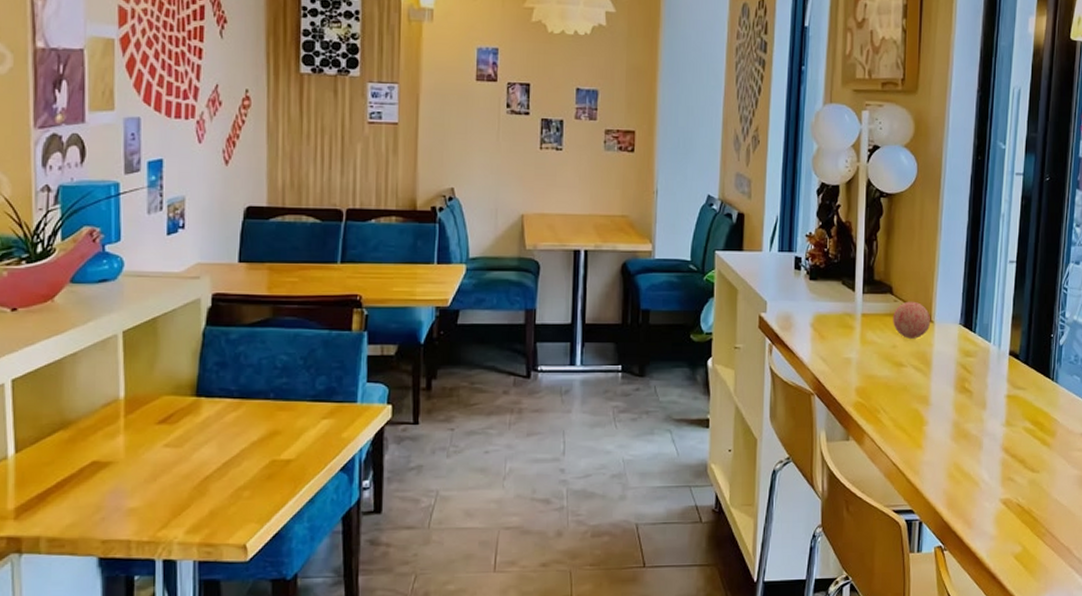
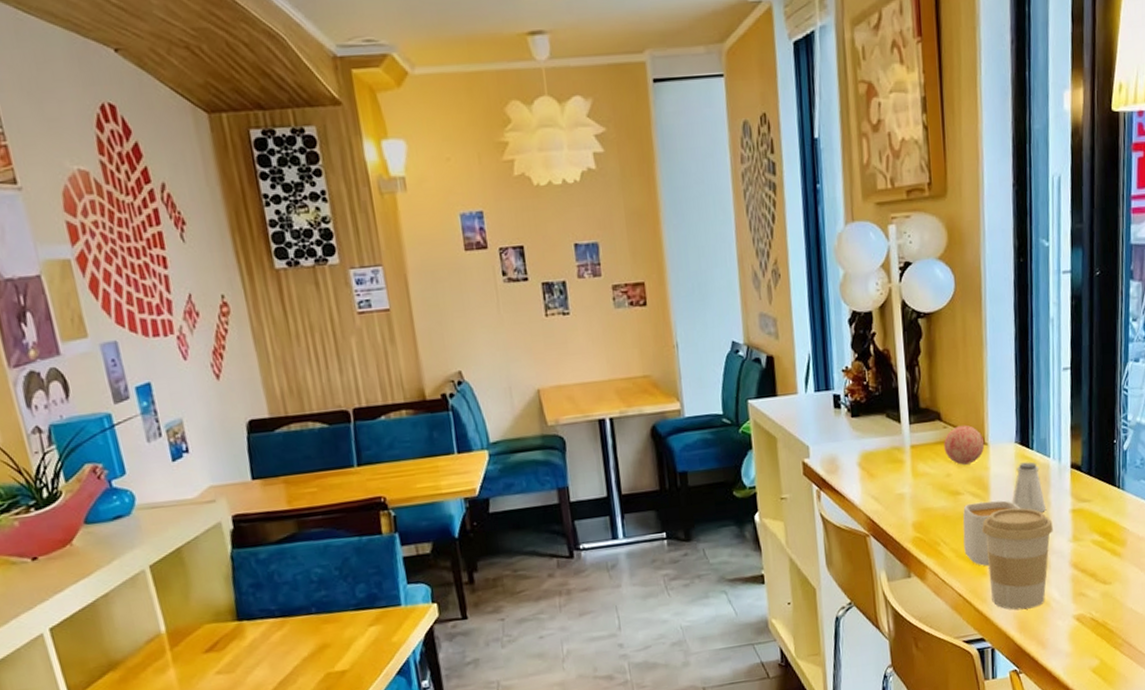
mug: none [902,376,960,439] -> present [962,500,1021,566]
coffee cup: none [921,386,988,487] -> present [982,507,1053,611]
saltshaker: none [951,344,983,394] -> present [1012,461,1046,513]

